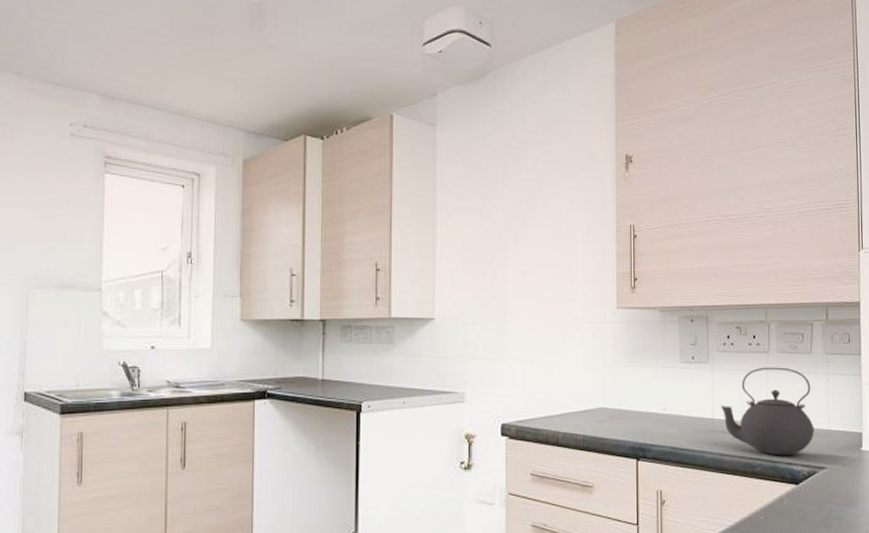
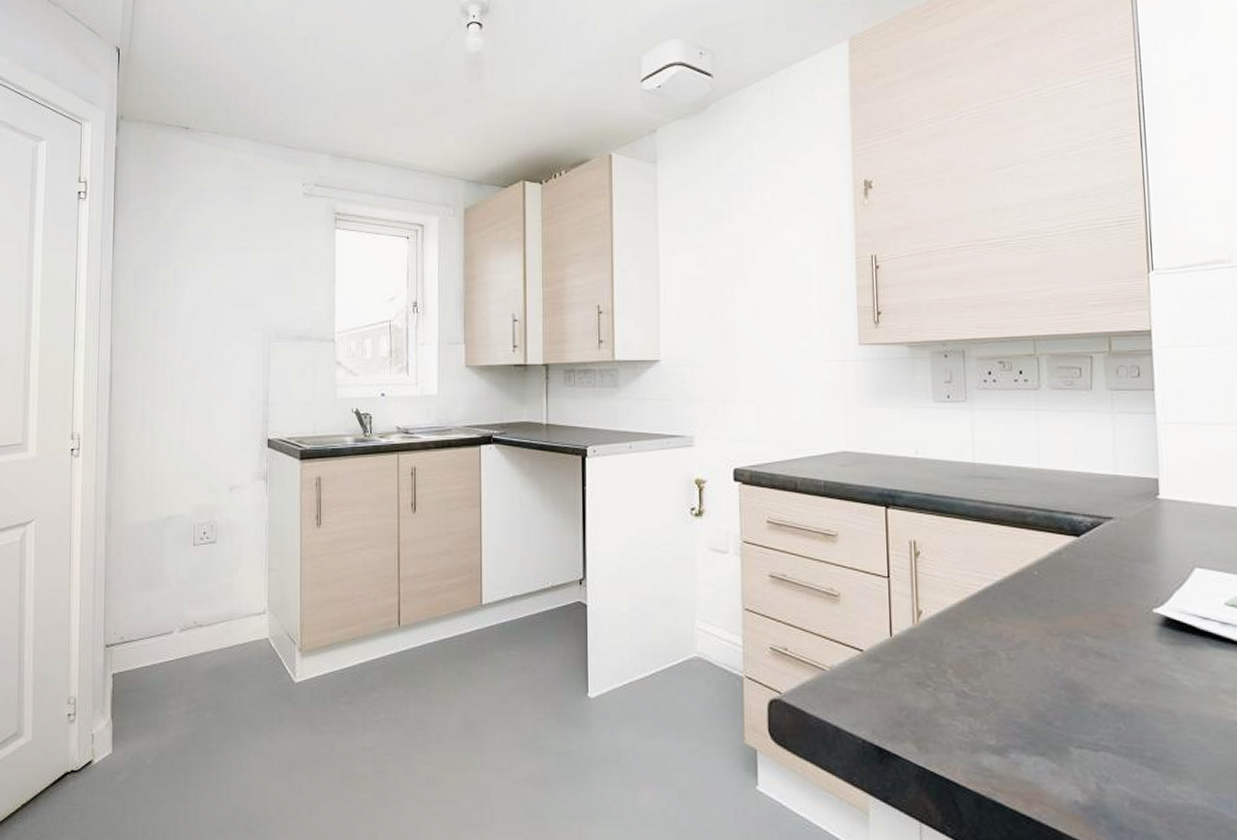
kettle: present [720,367,814,456] -> none [982,405,1098,505]

